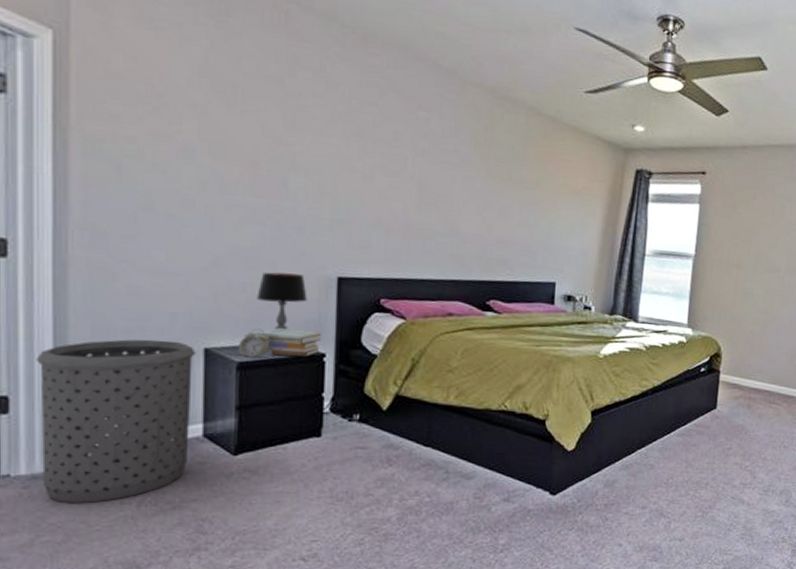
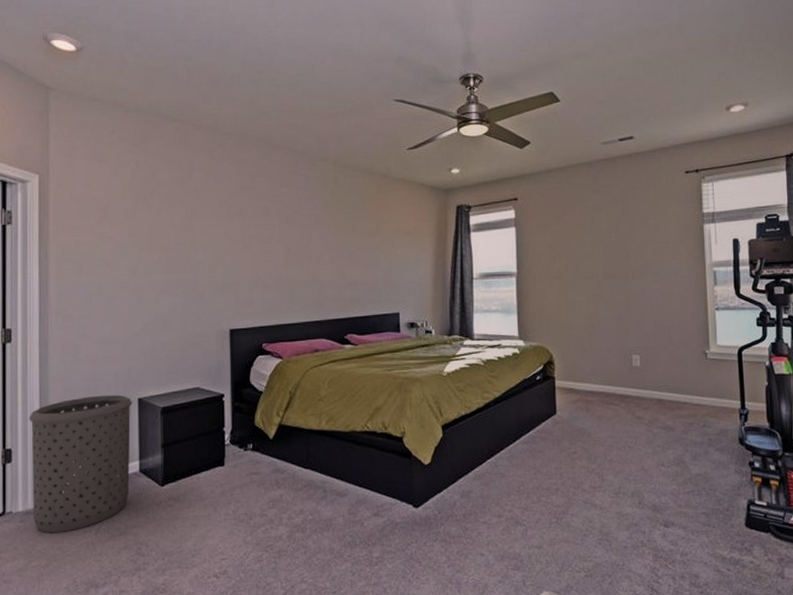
alarm clock: present [238,328,271,358] -> none [161,378,184,403]
books: present [254,328,322,358] -> none [172,376,221,400]
table lamp: present [257,272,307,330] -> none [173,331,209,378]

